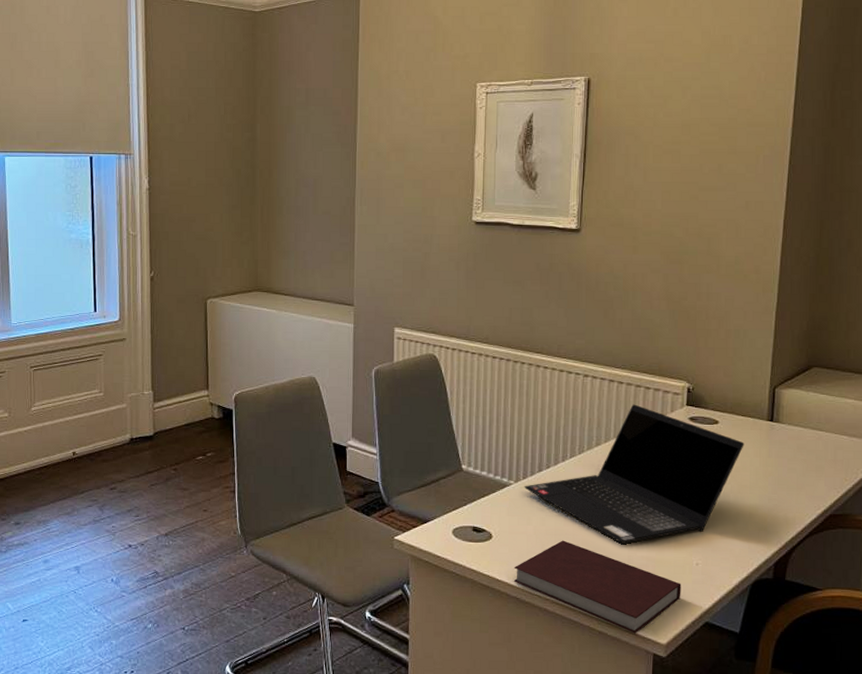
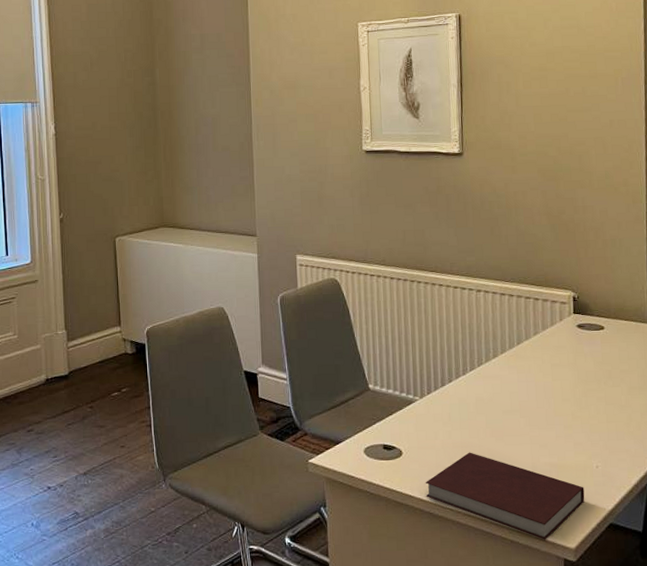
laptop computer: present [524,404,744,544] -> none [429,315,630,452]

